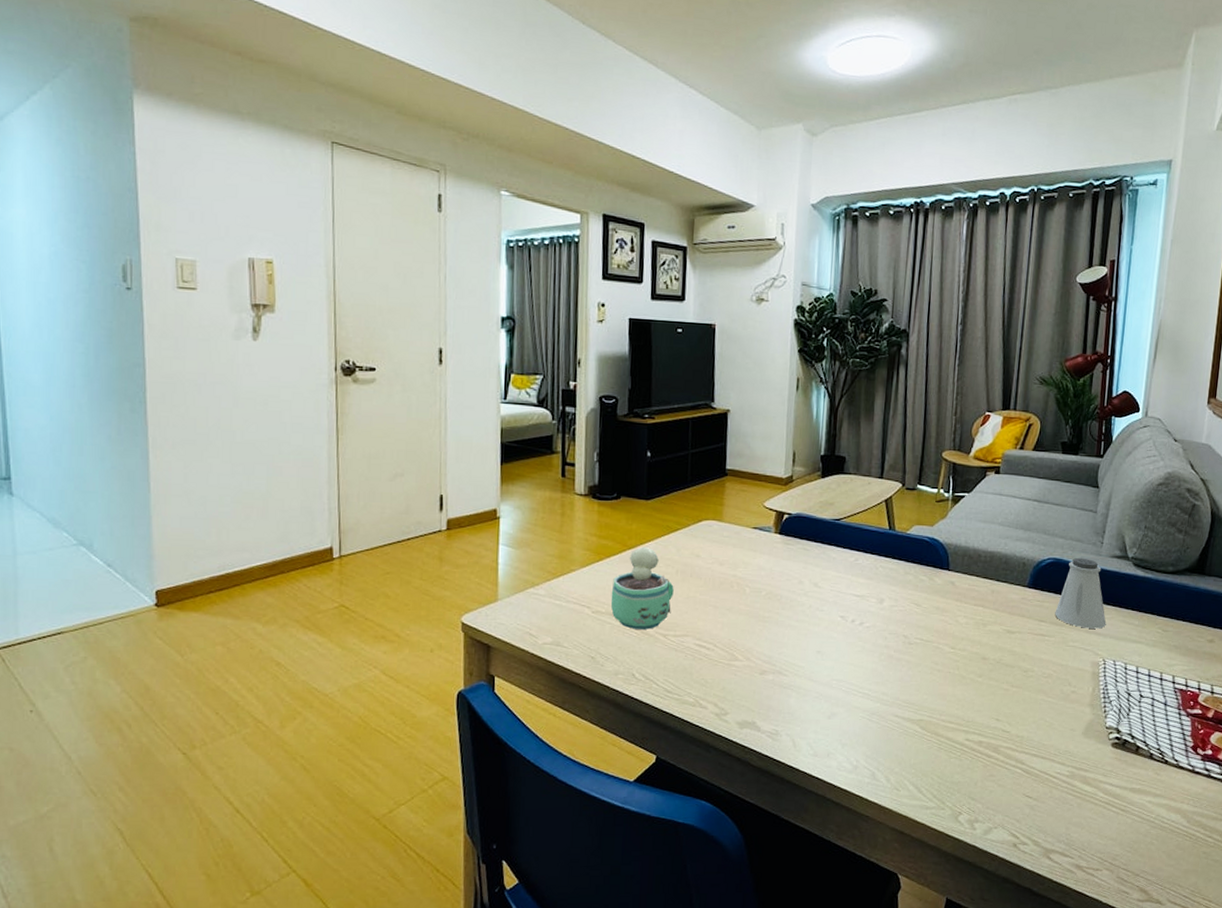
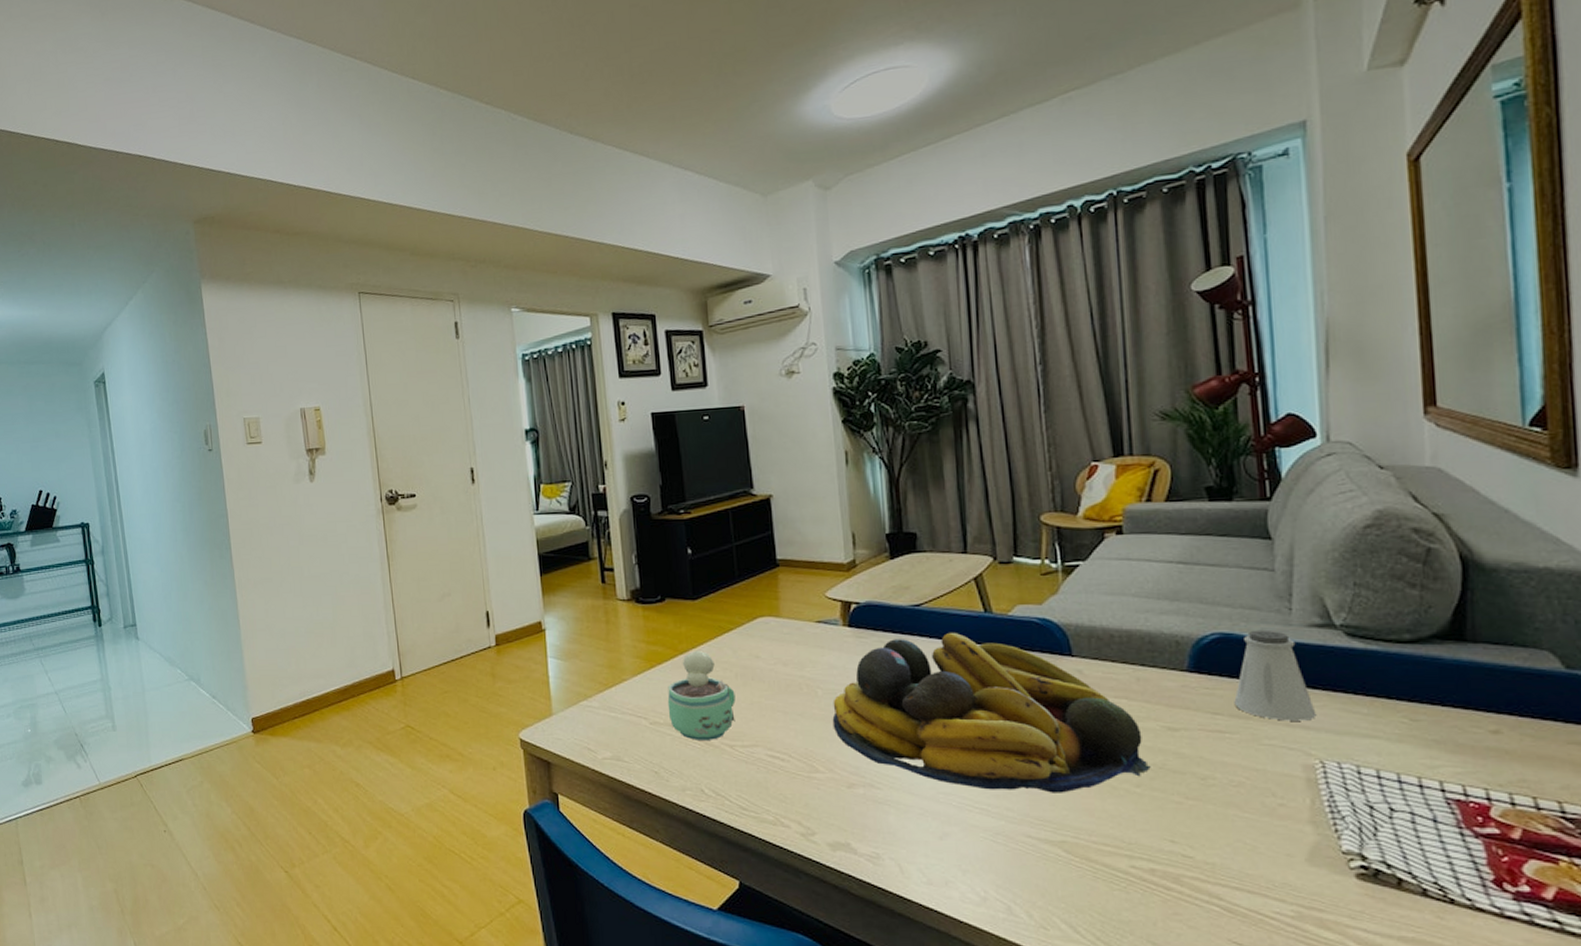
fruit bowl: none [754,544,991,681] -> present [832,632,1151,793]

